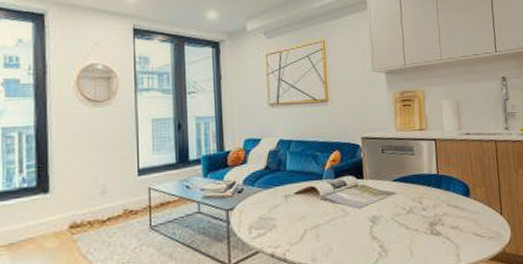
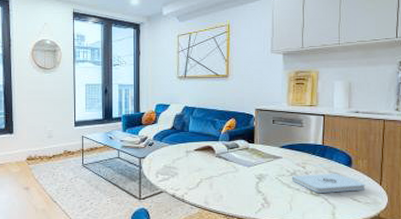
notepad: none [408,205,487,232] -> present [291,173,366,193]

